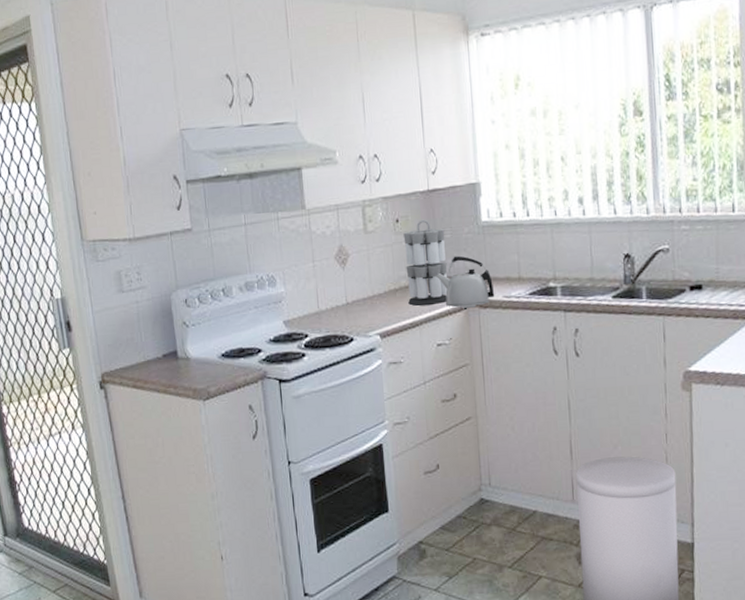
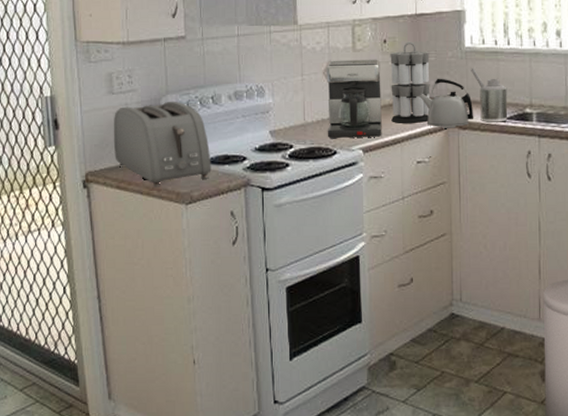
toaster: none [125,295,227,385] -> present [113,101,212,187]
coffee maker: none [337,240,399,325] -> present [326,59,382,138]
soap dispenser: none [489,243,531,301] -> present [471,68,508,124]

